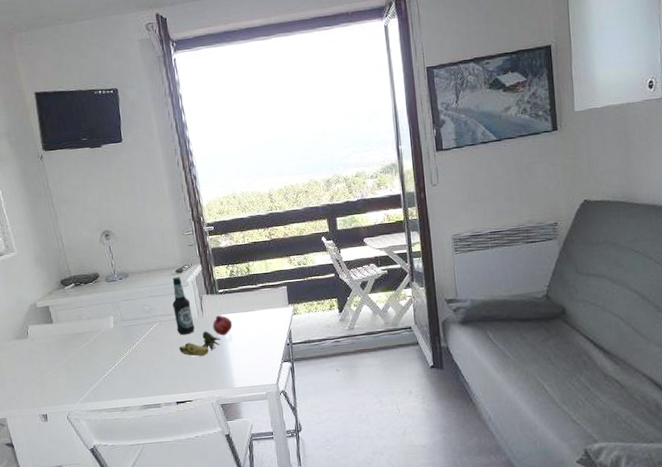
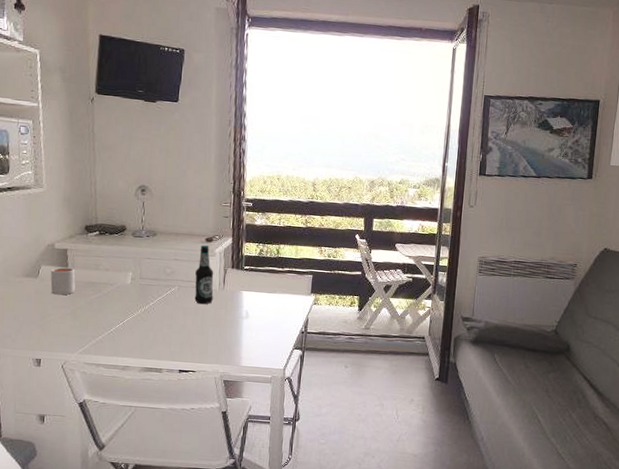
mug: none [38,323,64,351] -> present [50,267,75,295]
banana: present [179,331,221,357] -> none [193,304,237,329]
fruit: present [212,315,233,336] -> none [231,291,252,313]

